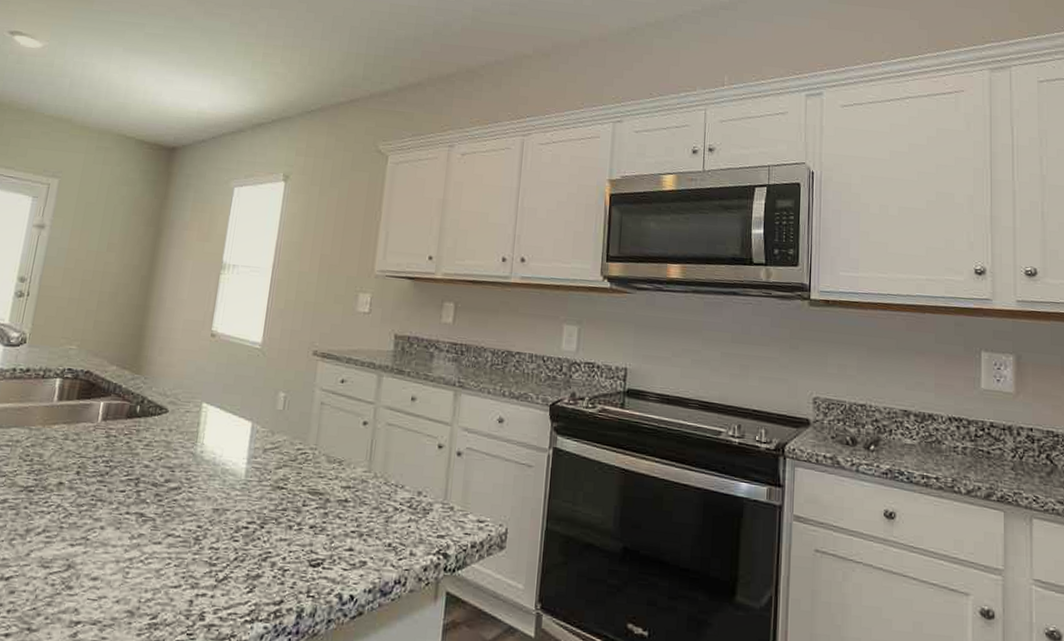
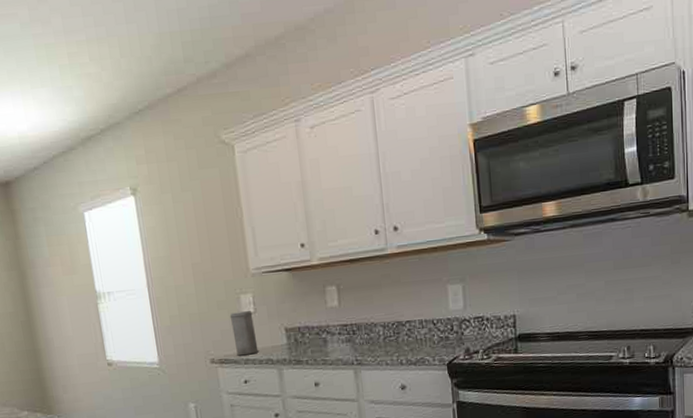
canister: none [341,309,367,355] -> present [229,310,259,356]

